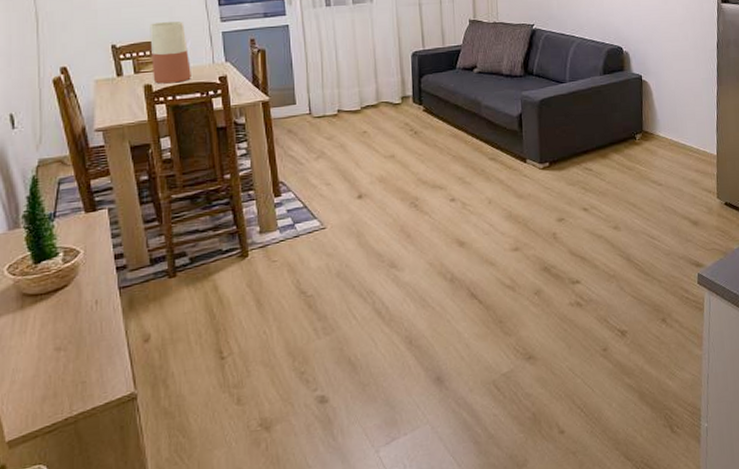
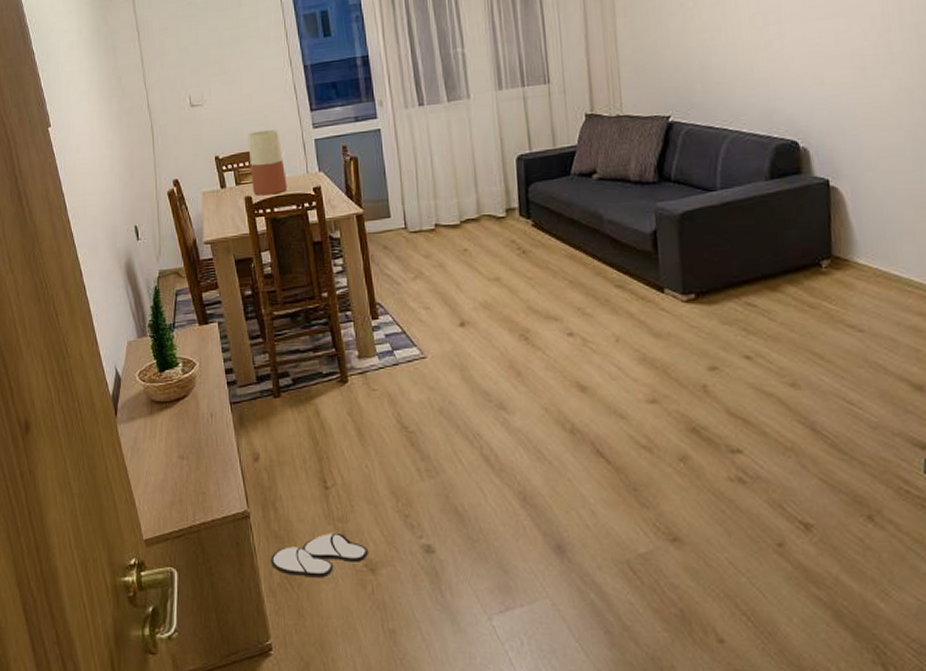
slippers: none [159,398,263,448] -> present [271,532,368,578]

